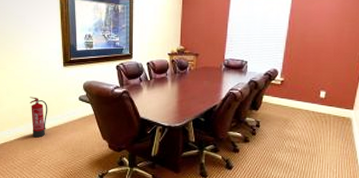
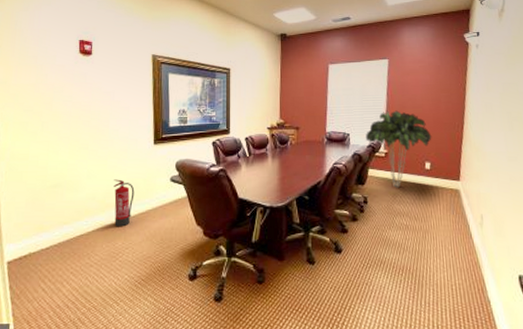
indoor plant: none [263,39,330,114] -> present [366,110,432,188]

